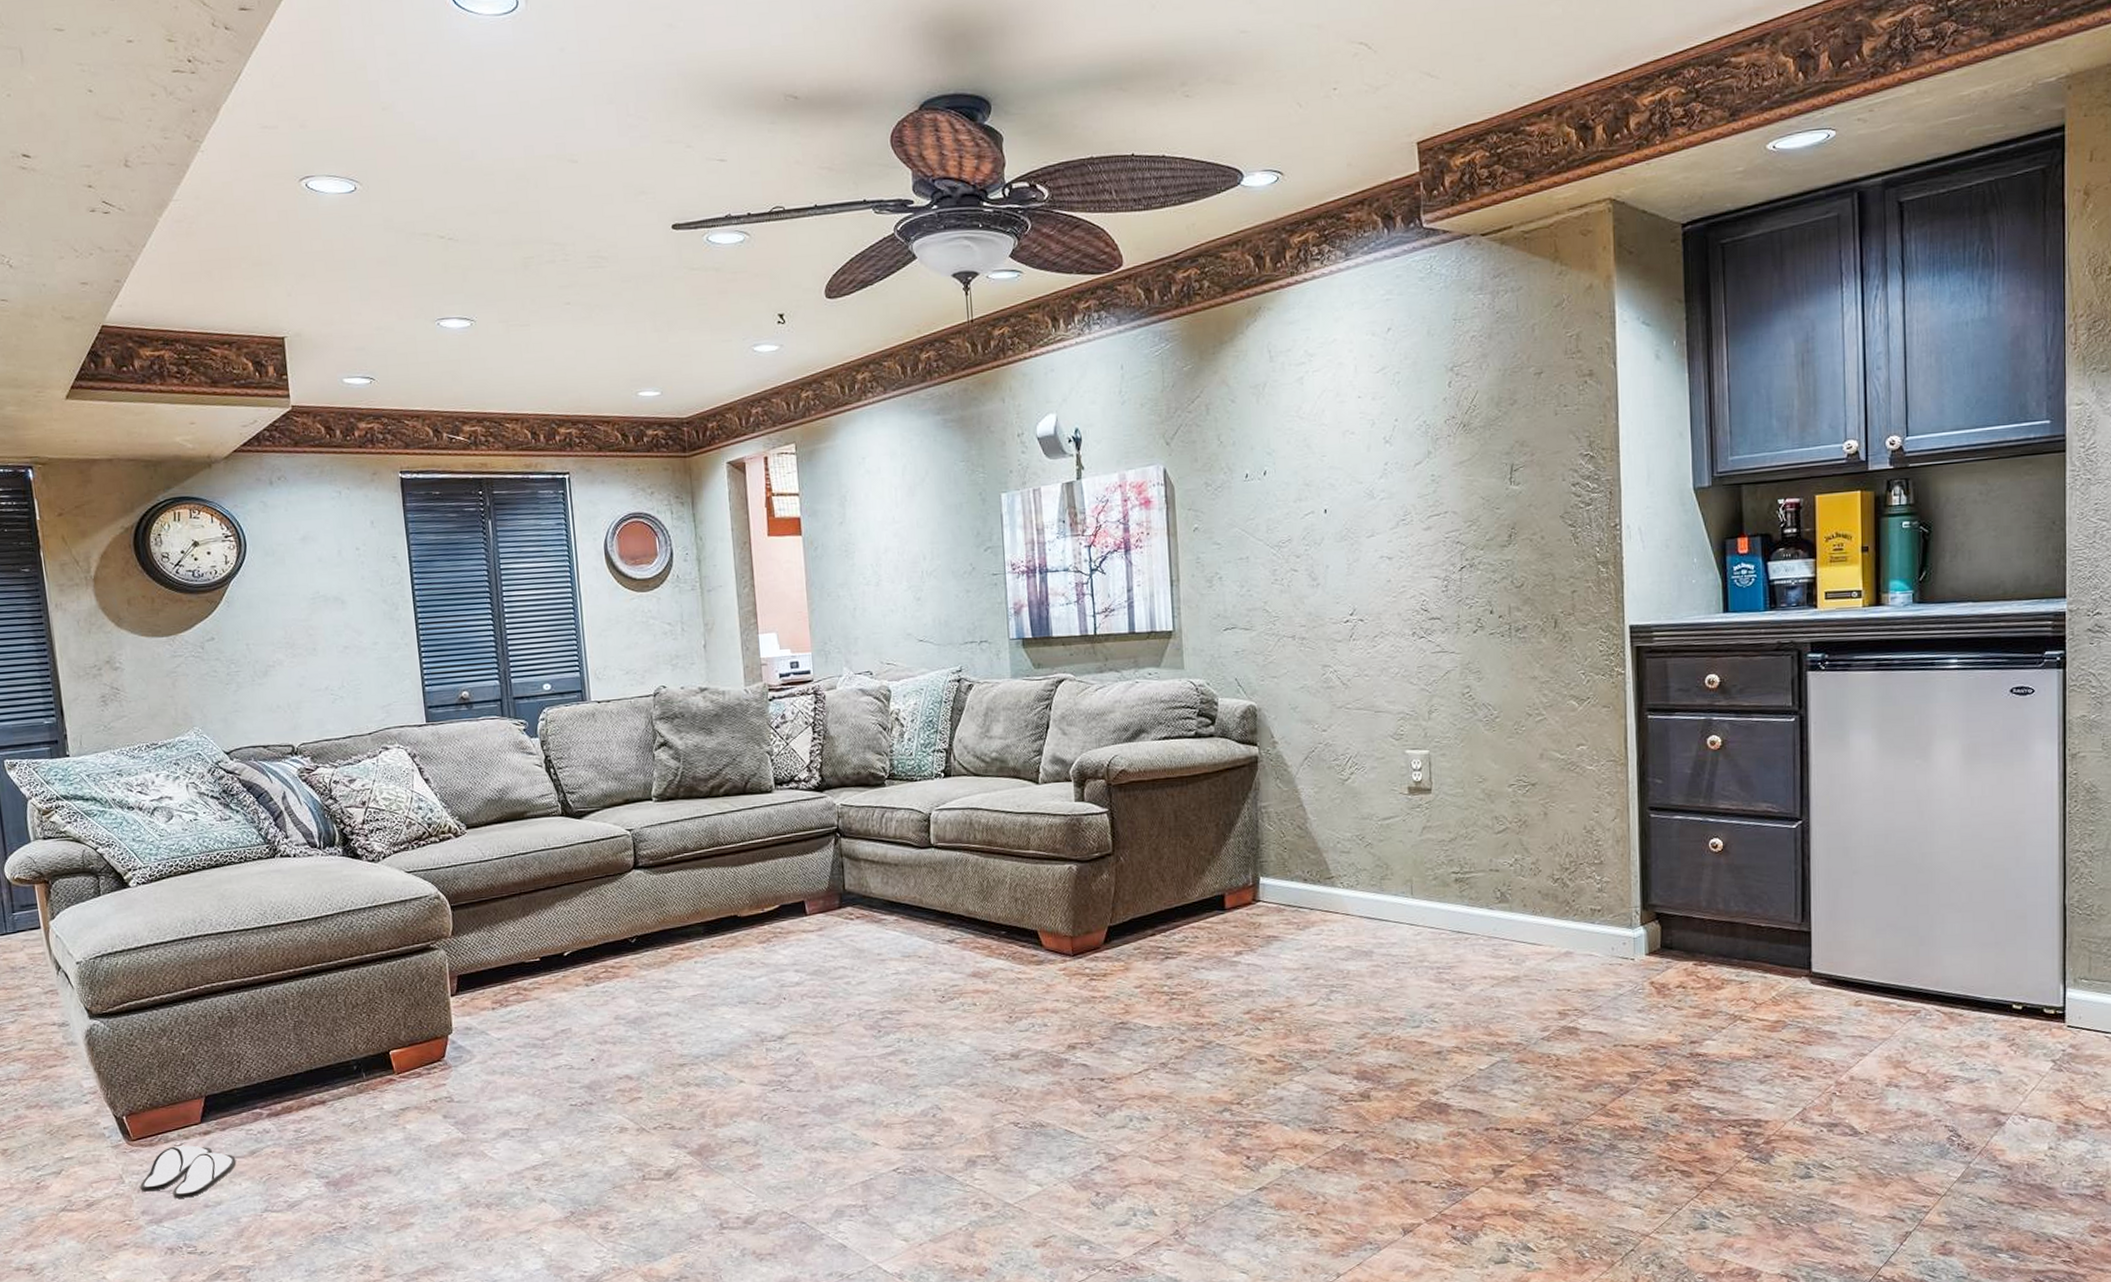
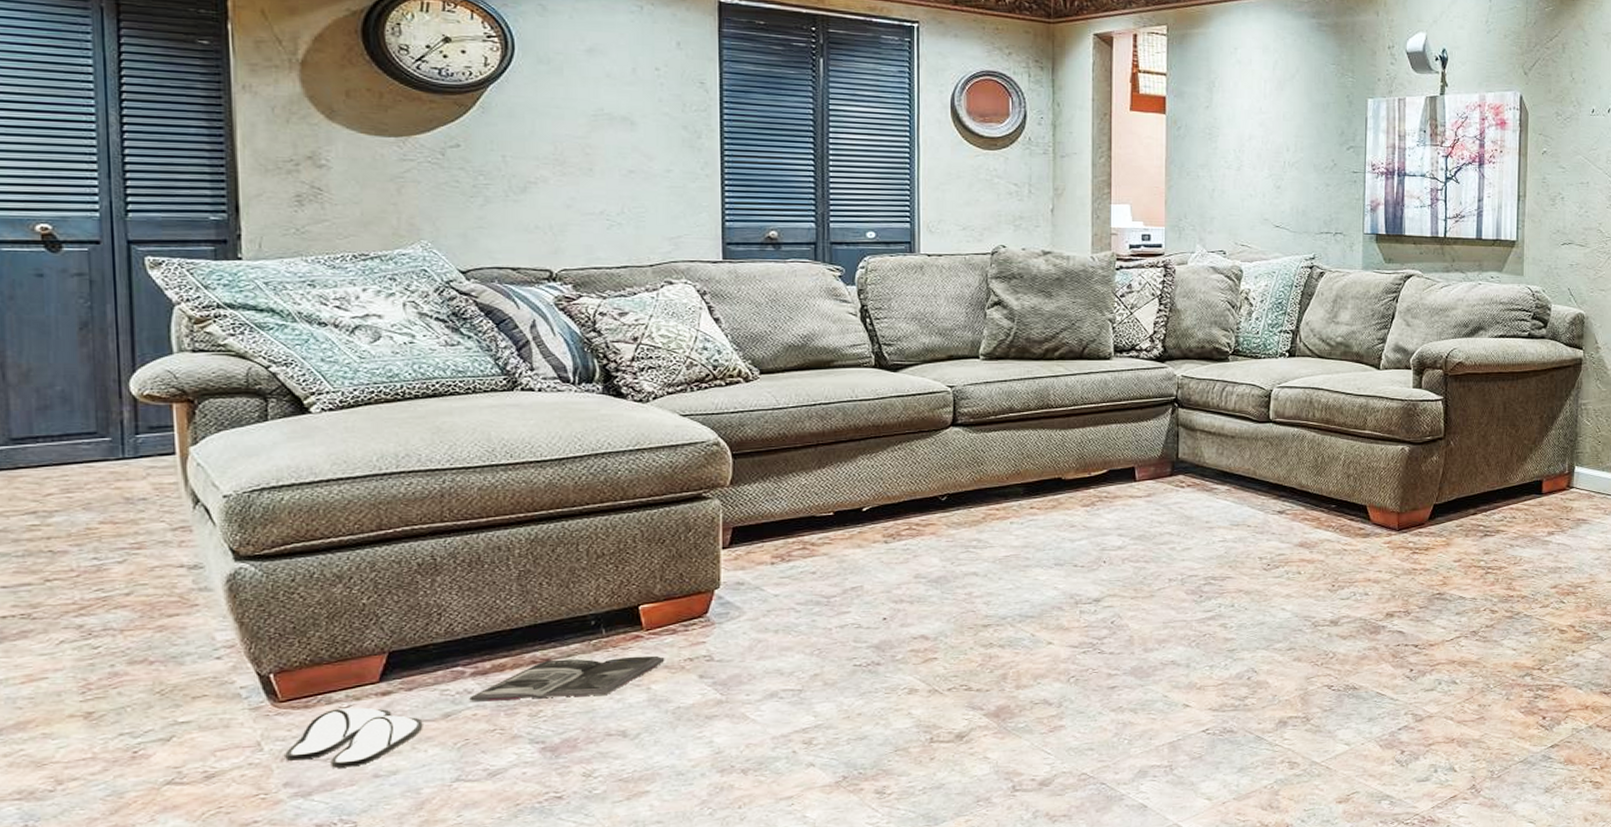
magazine: none [268,1097,415,1140] -> present [469,655,665,701]

